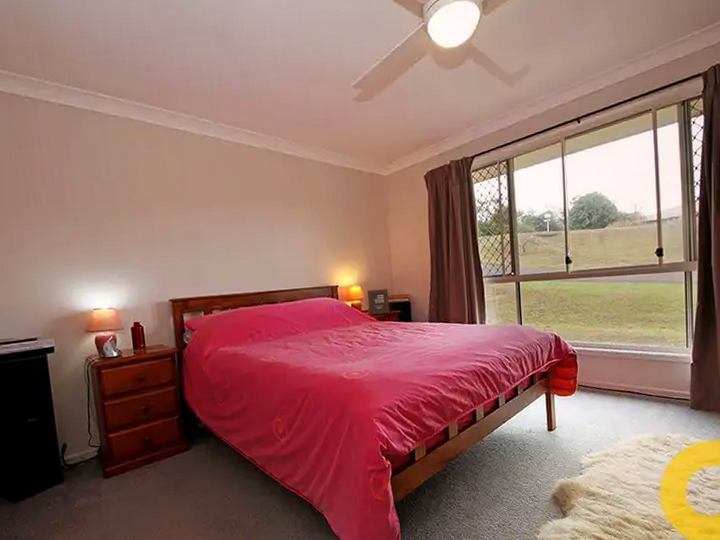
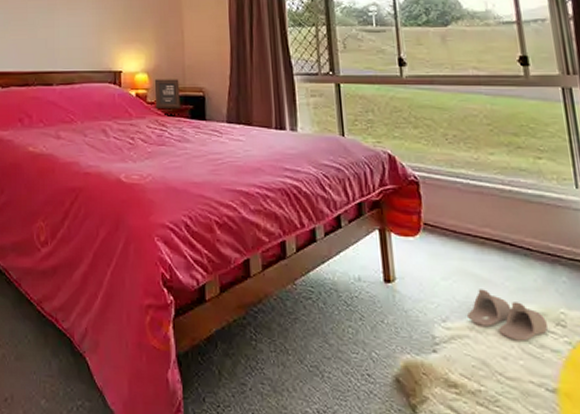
slippers: none [605,427,658,459] -> present [467,289,549,341]

